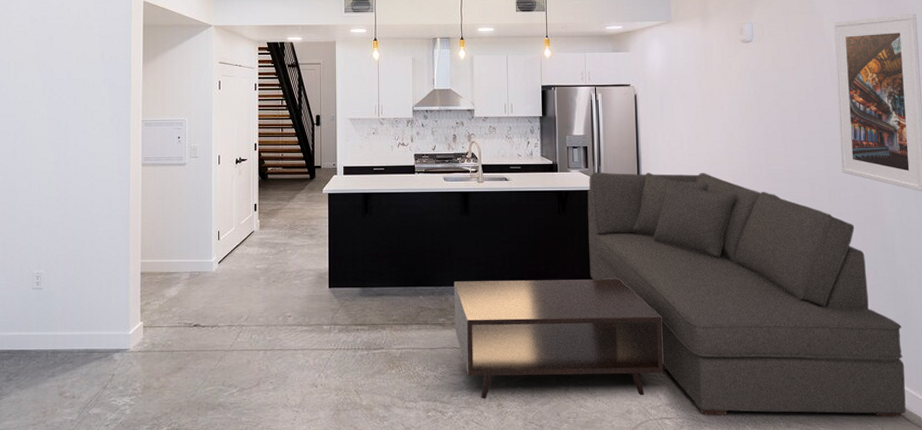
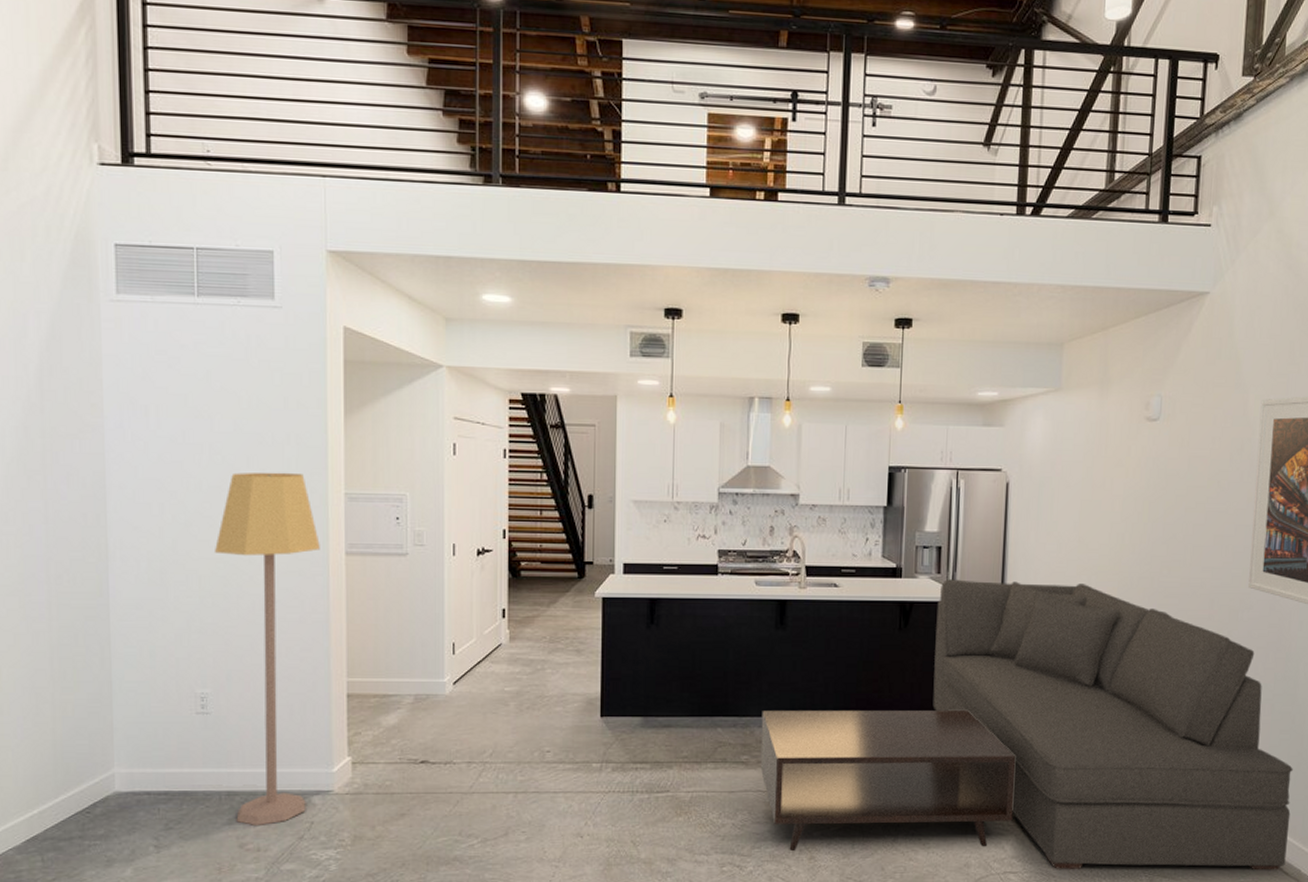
lamp: none [51,106,124,377] -> present [215,472,320,825]

